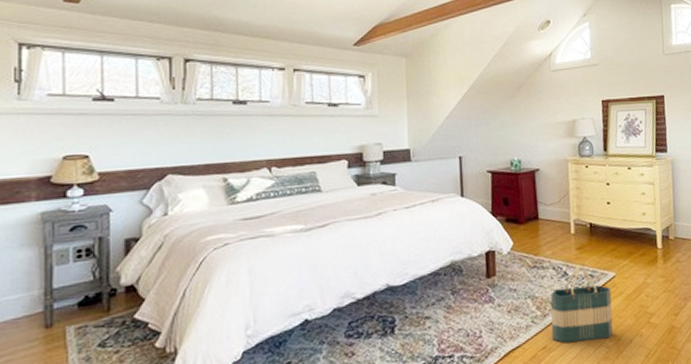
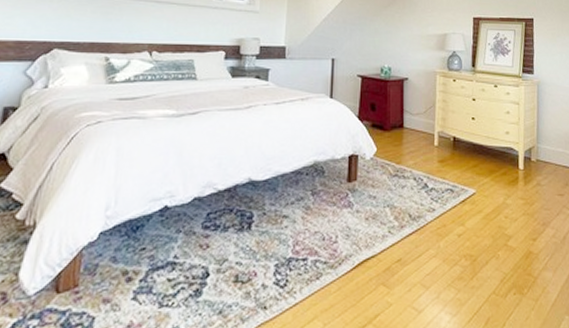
tote bag: present [550,264,613,344] -> none [407,177,471,258]

